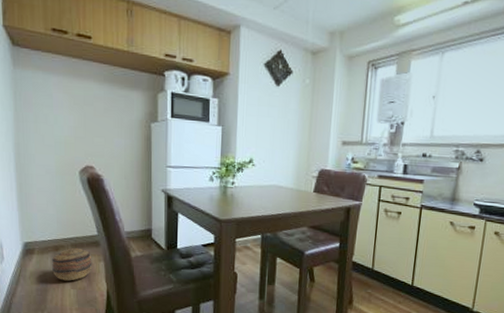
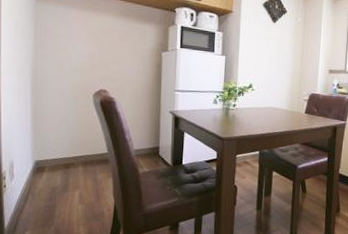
basket: present [52,247,92,281] -> none [62,165,101,197]

